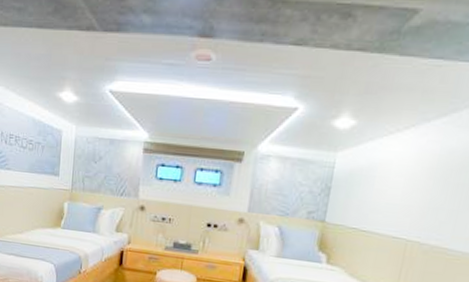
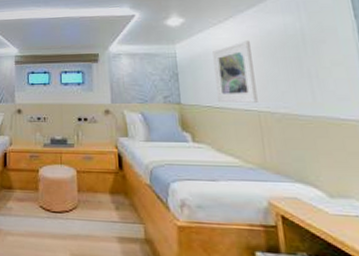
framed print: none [367,158,425,231] -> present [212,40,258,103]

